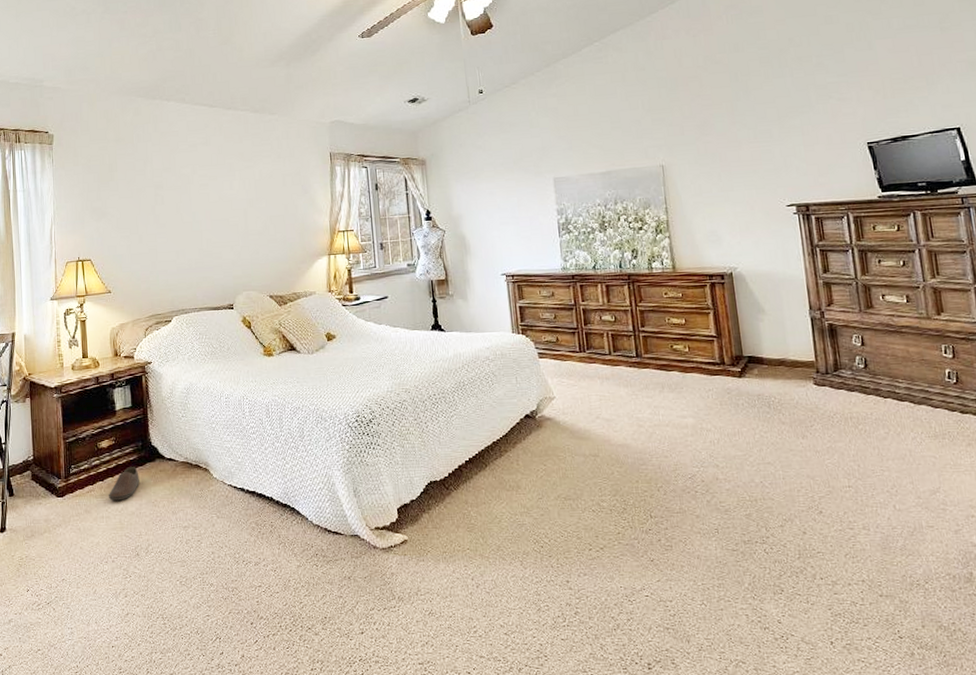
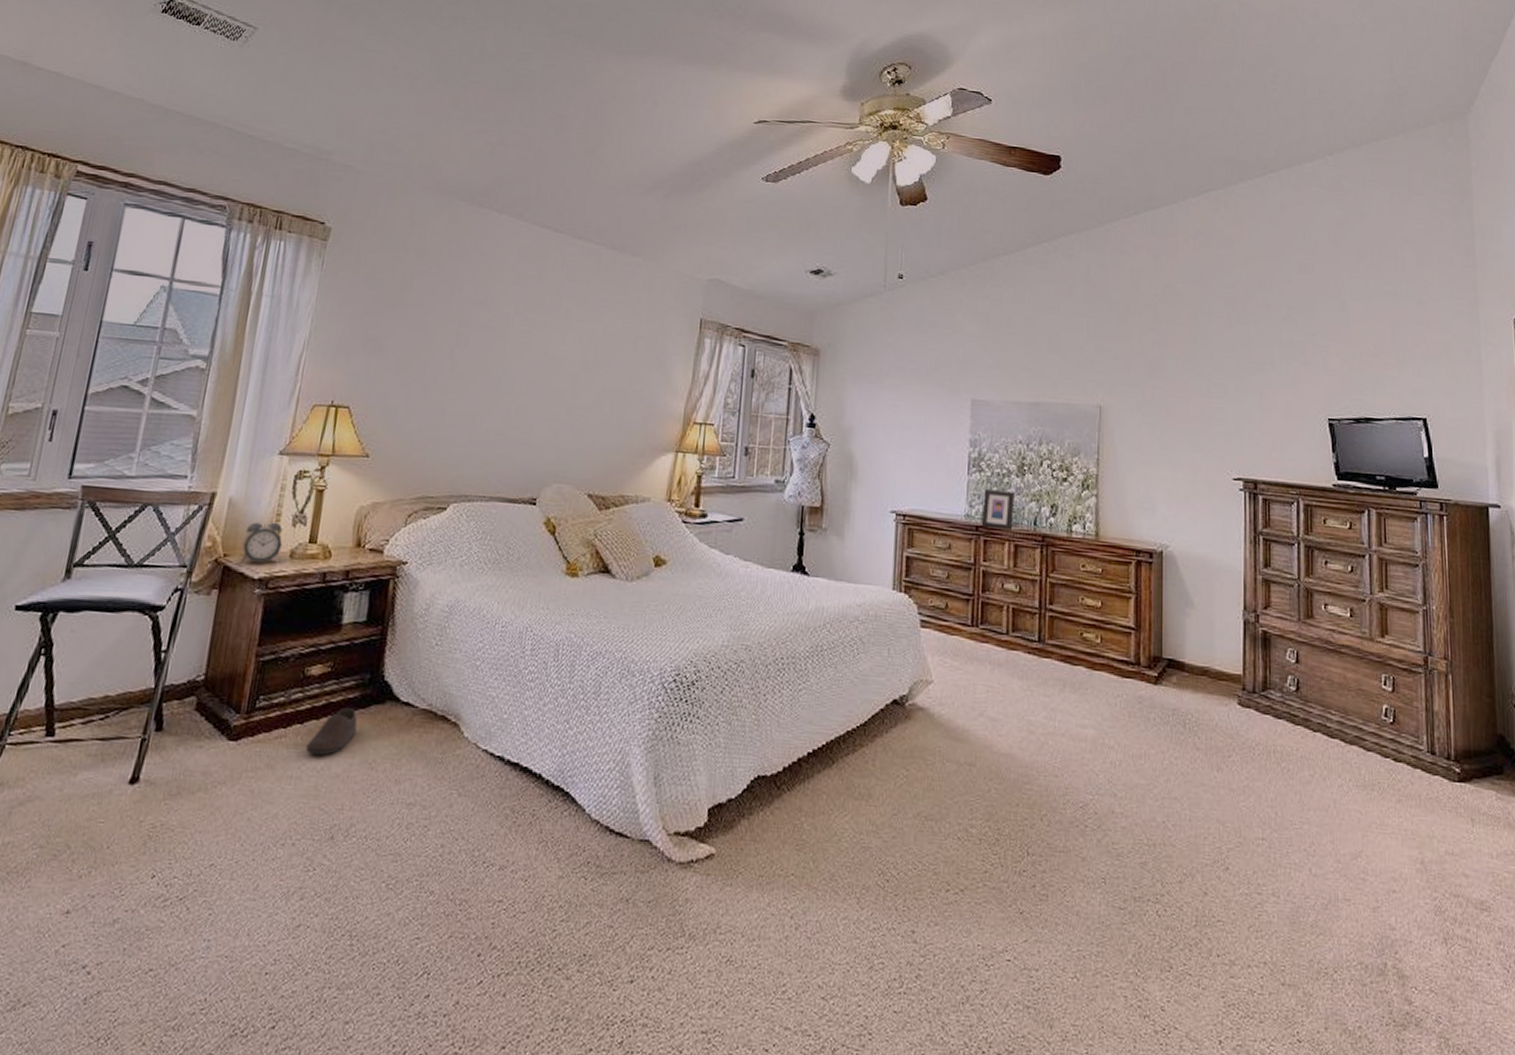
alarm clock: none [39,347,66,378] -> present [239,522,283,564]
picture frame: none [574,245,603,276] -> present [981,489,1016,530]

